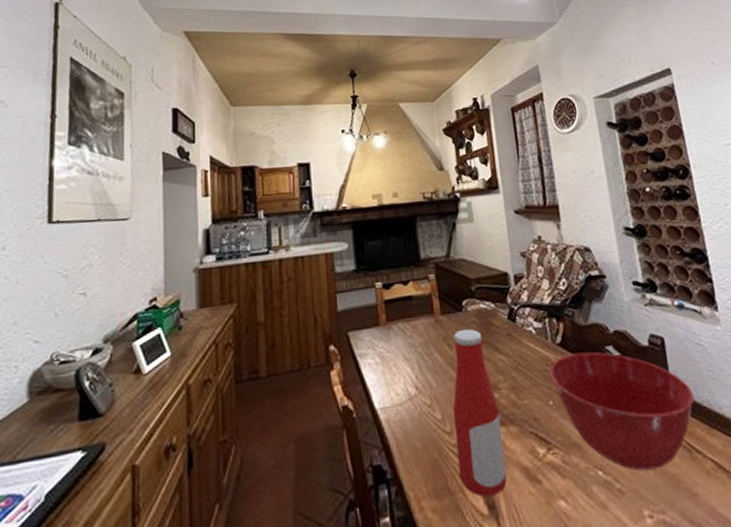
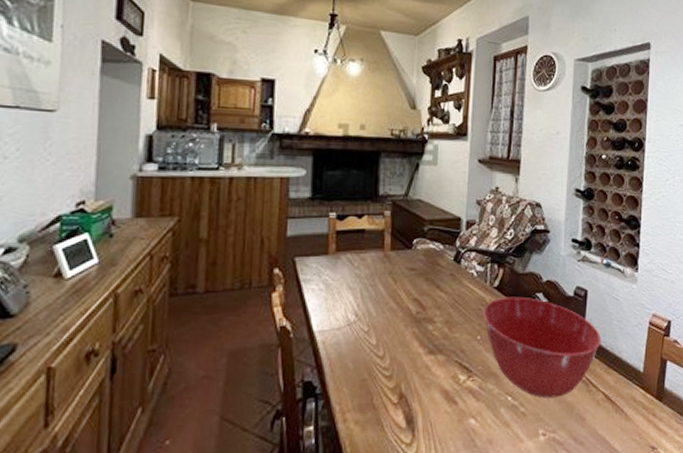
bottle: present [452,328,507,497] -> none [385,265,431,413]

